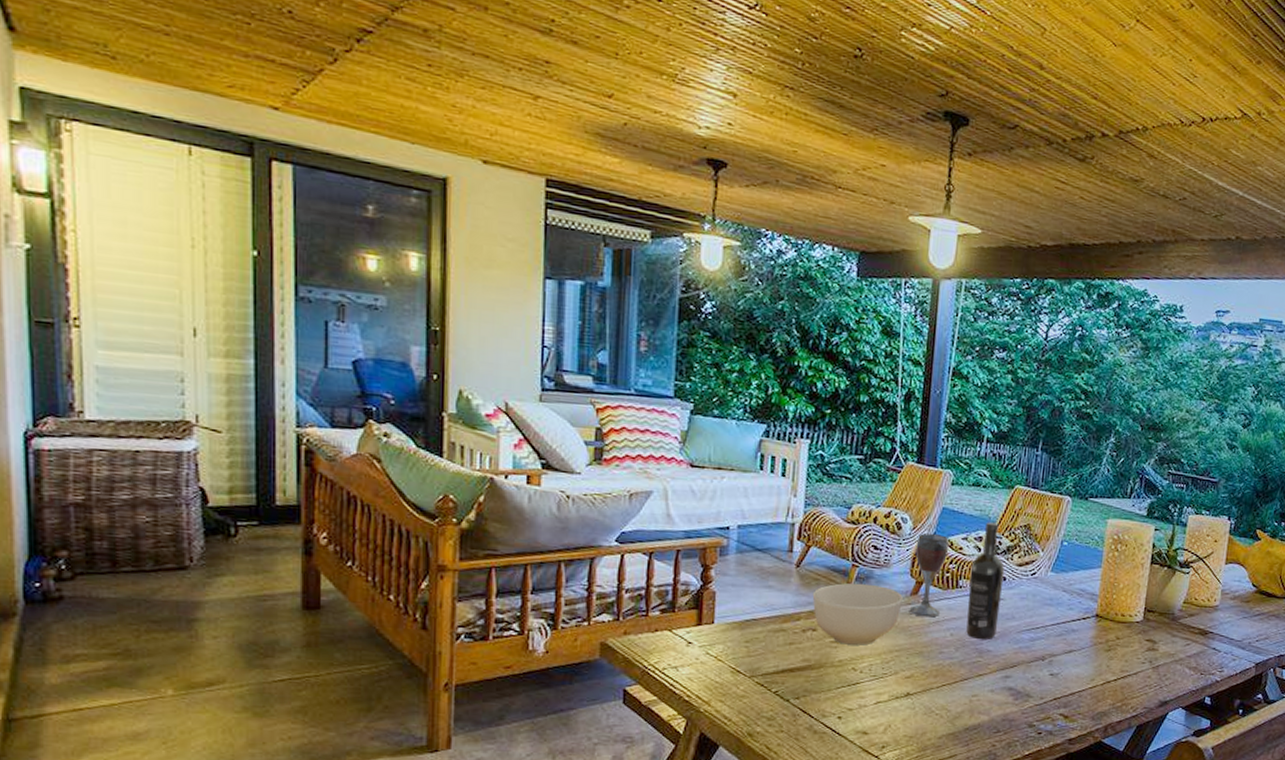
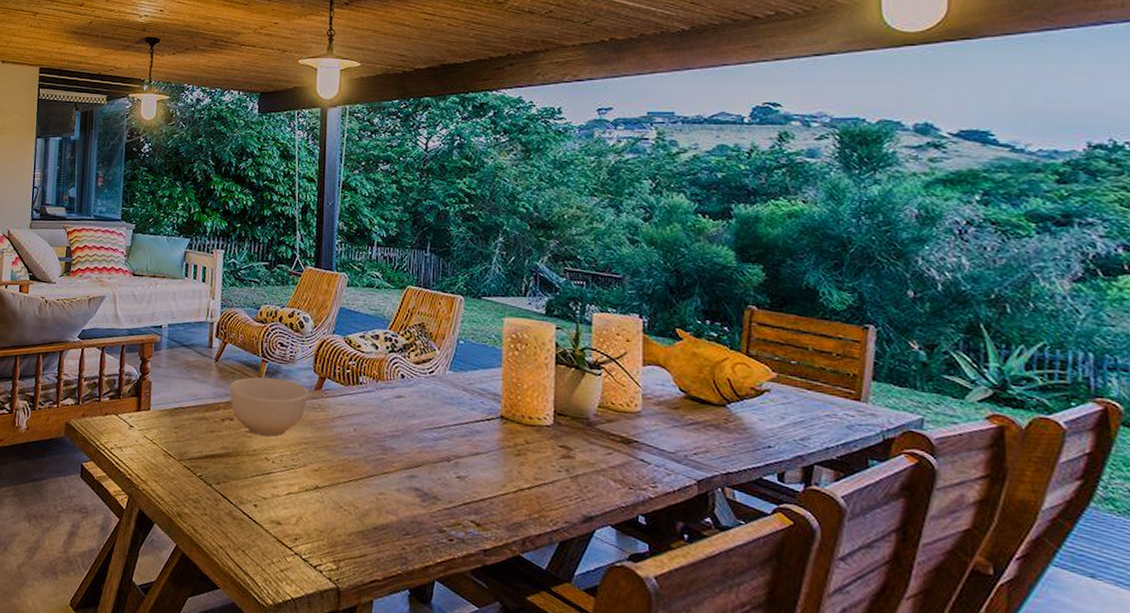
cup: present [909,533,949,618] -> none [314,332,347,412]
wine bottle: present [966,522,1005,639] -> none [368,321,403,437]

